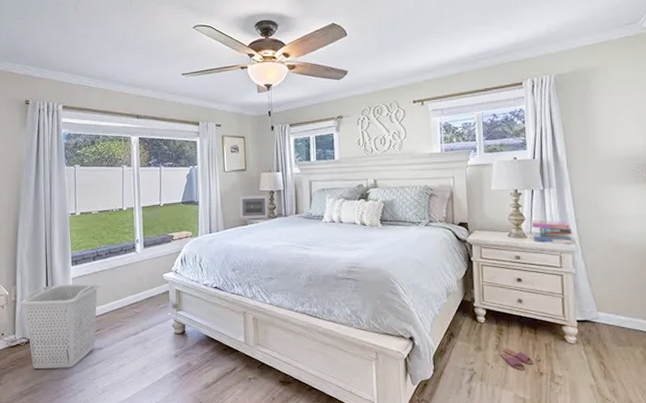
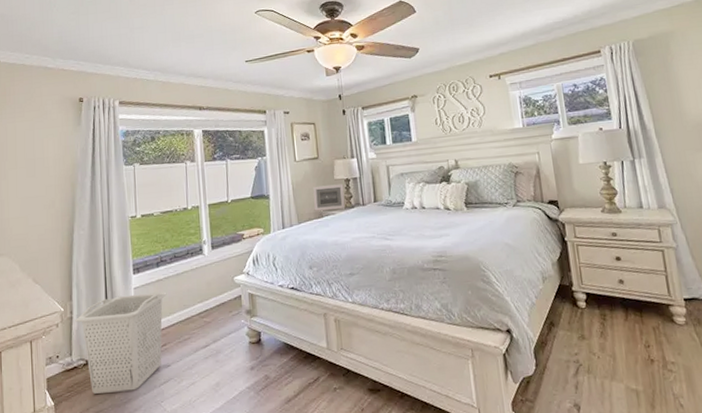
slippers: present [499,348,533,370] -> none [604,335,642,358]
books: present [527,219,573,244] -> none [621,192,670,217]

